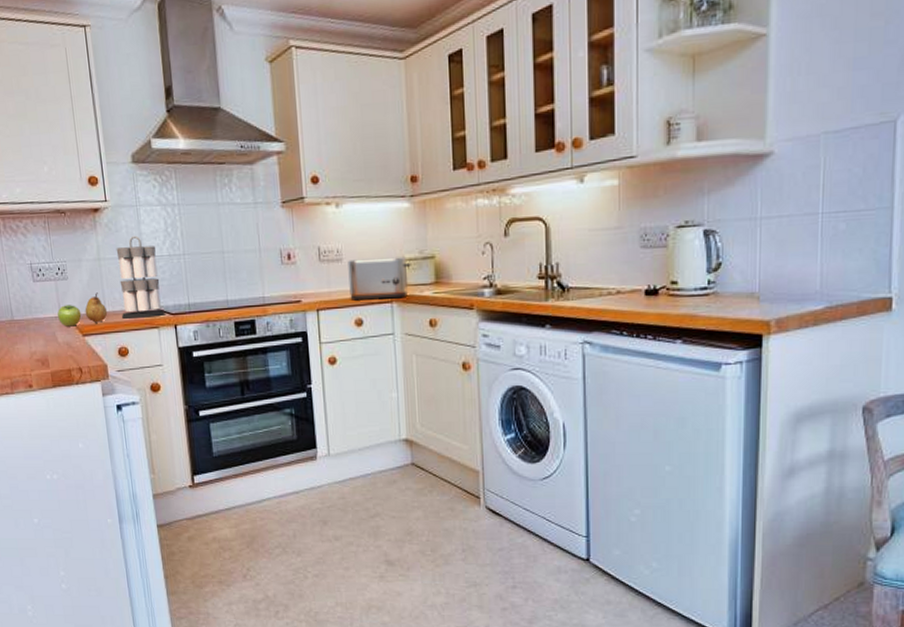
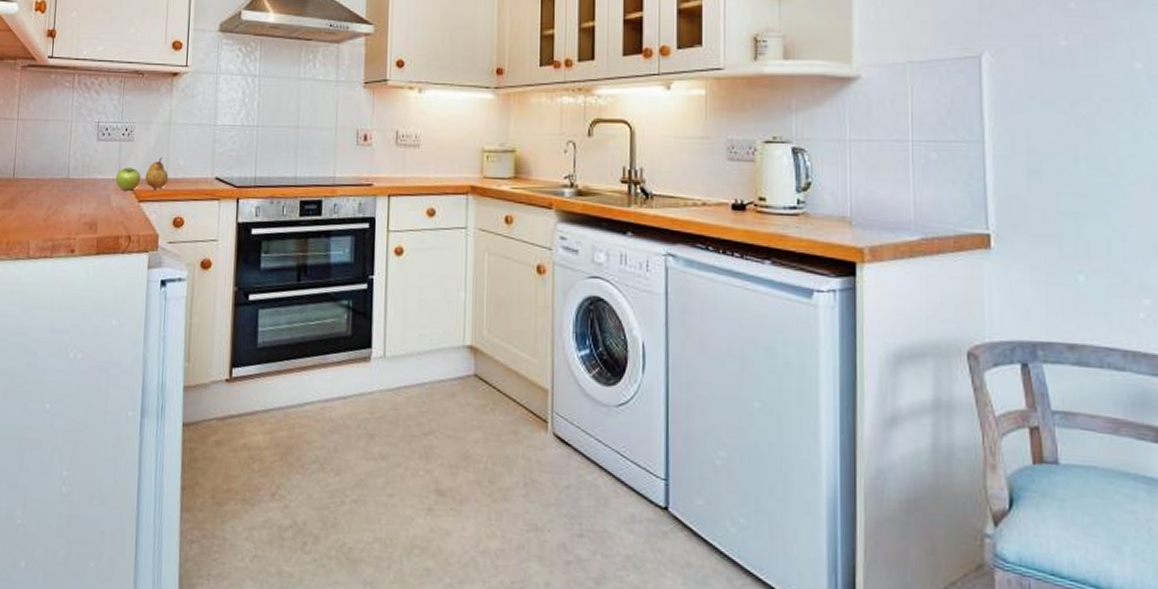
spice rack: present [116,235,165,319] -> none [183,103,230,188]
toaster: present [348,256,411,301] -> none [424,146,490,191]

